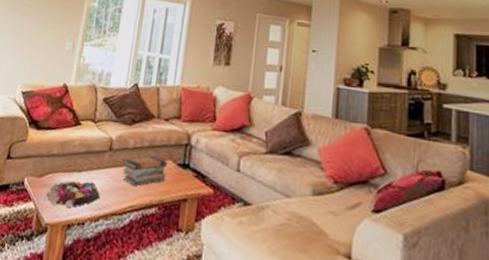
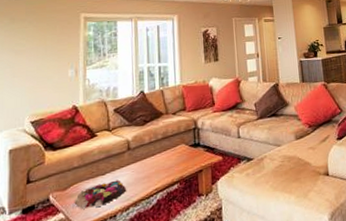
book stack: present [122,156,168,186] -> none [142,144,182,173]

